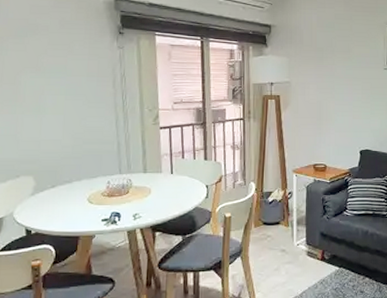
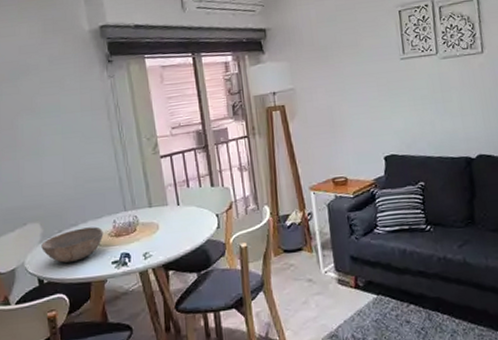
bowl: none [32,185,97,216] -> present [41,226,104,263]

